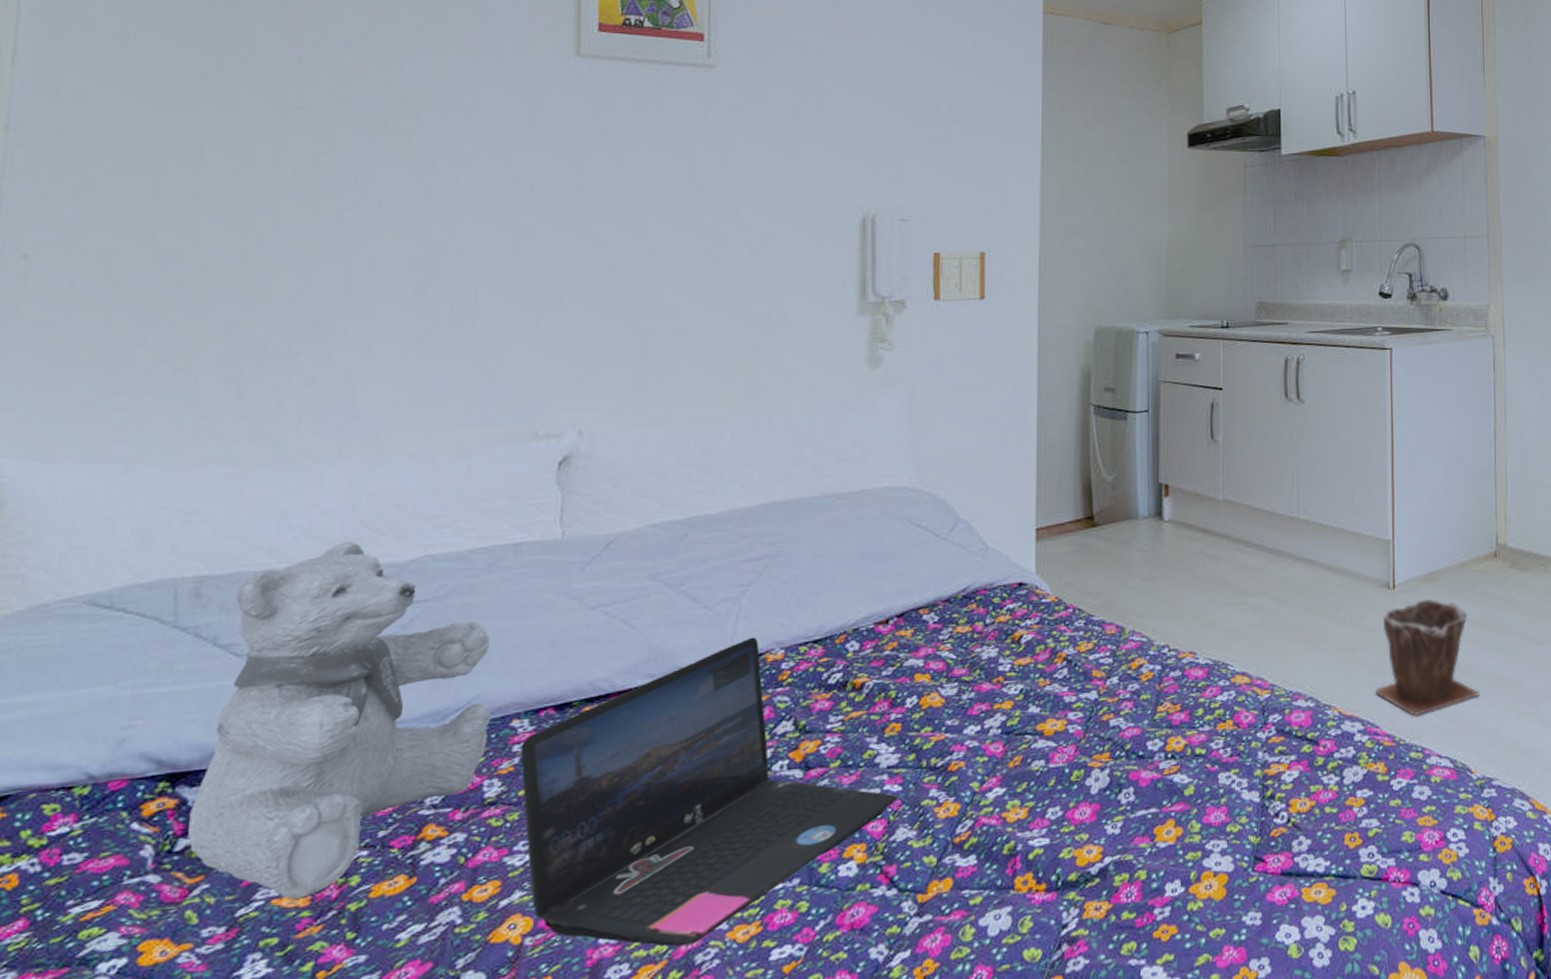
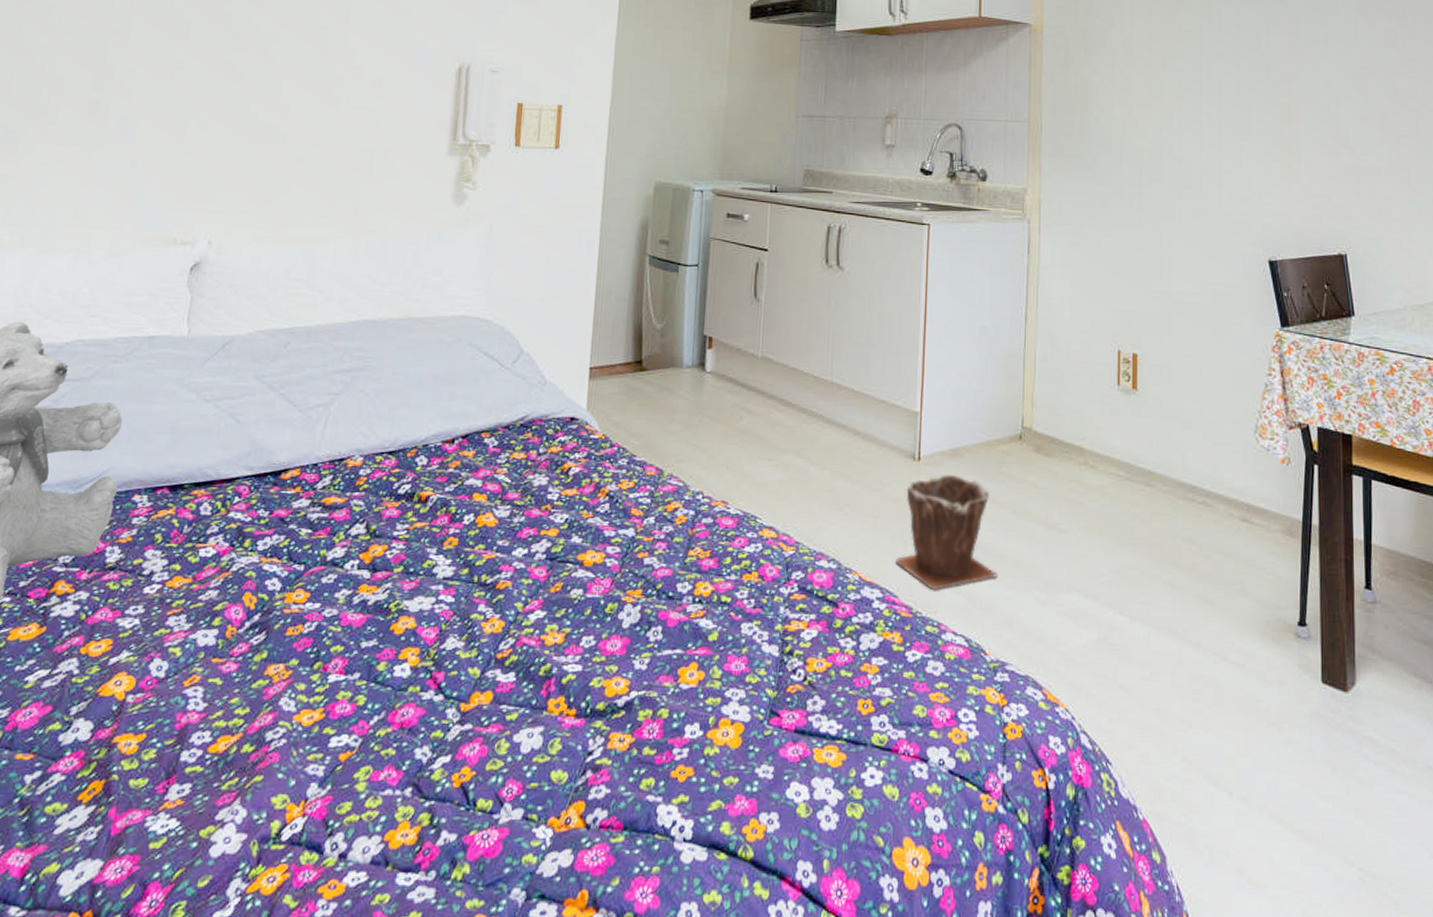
laptop: present [521,637,899,946] -> none [136,442,451,721]

